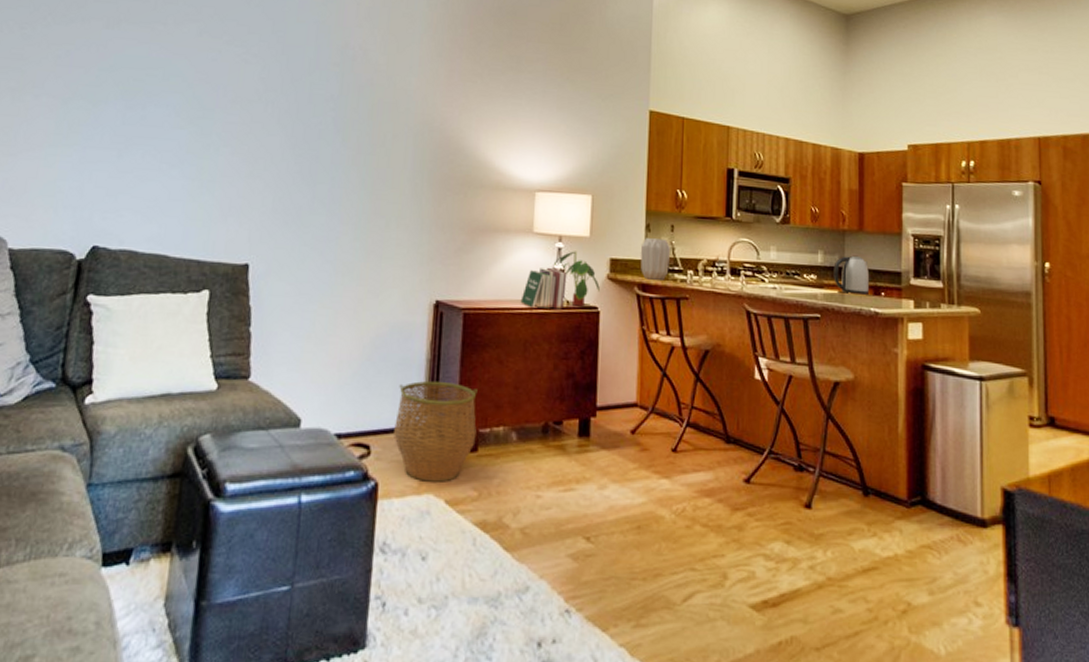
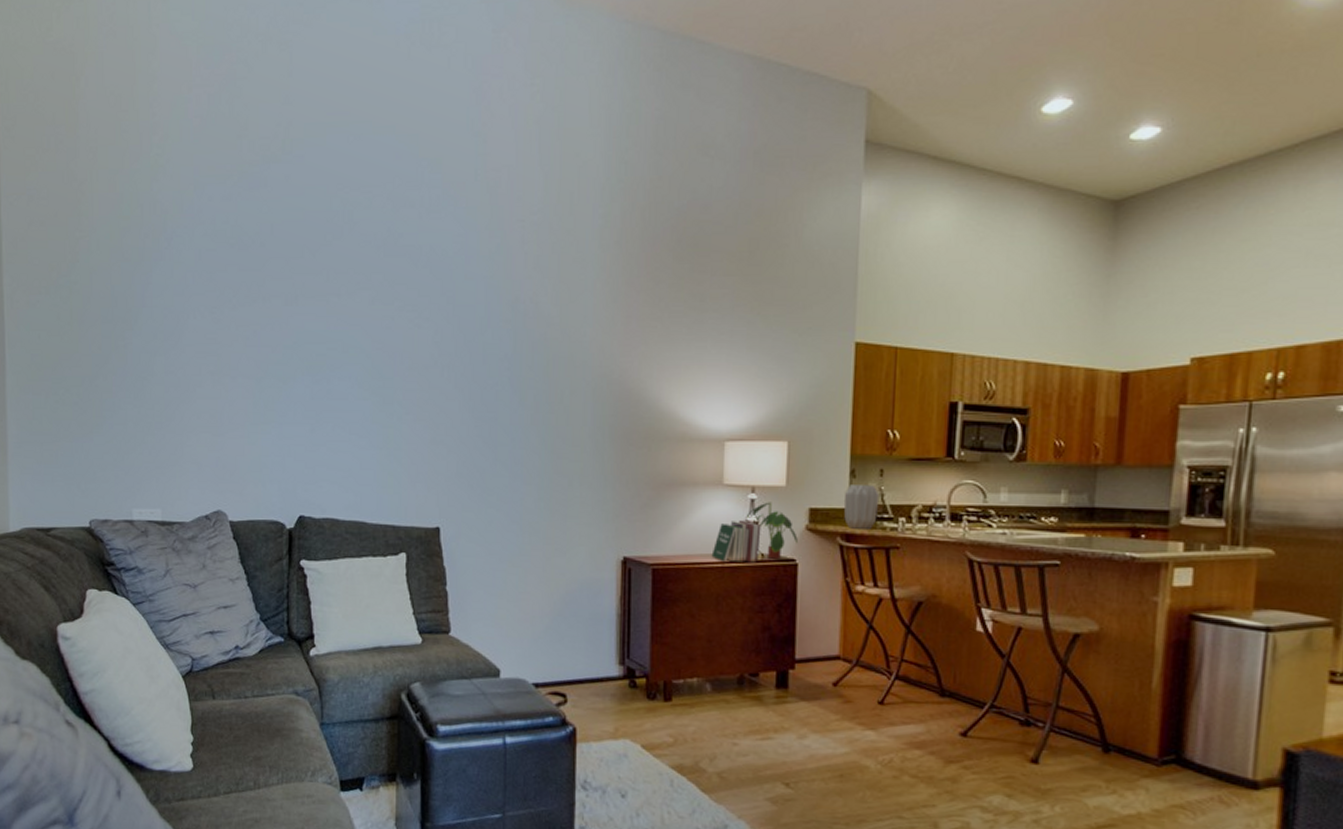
basket: present [394,380,478,482] -> none [588,634,670,729]
kettle: present [833,255,870,296] -> none [1079,493,1127,539]

